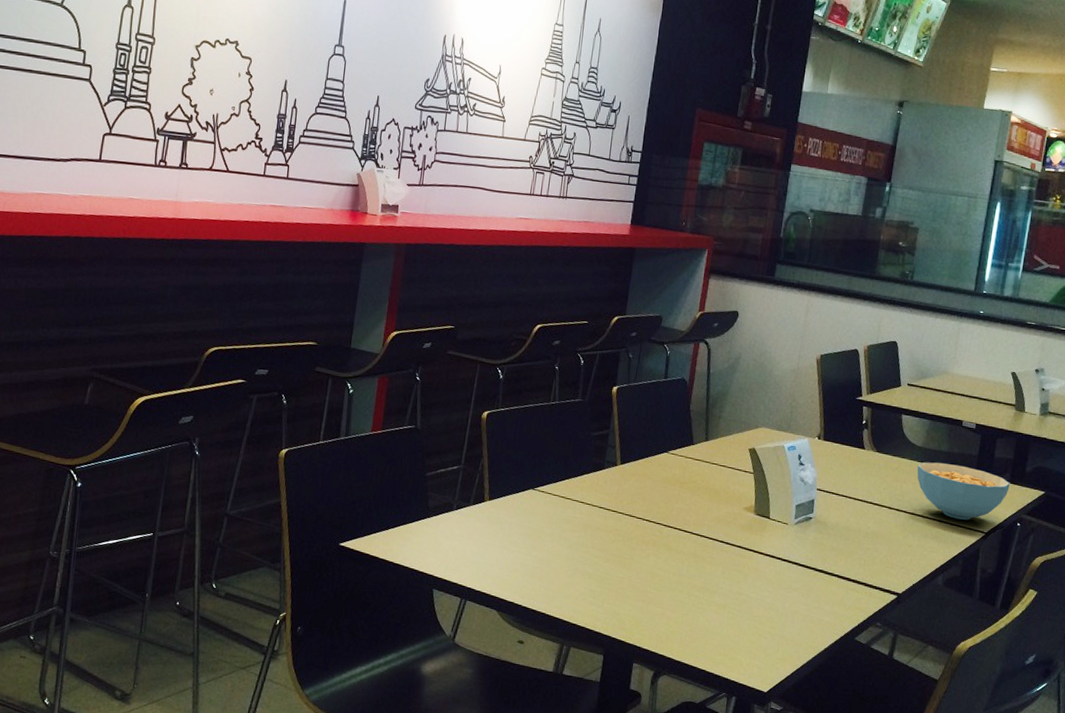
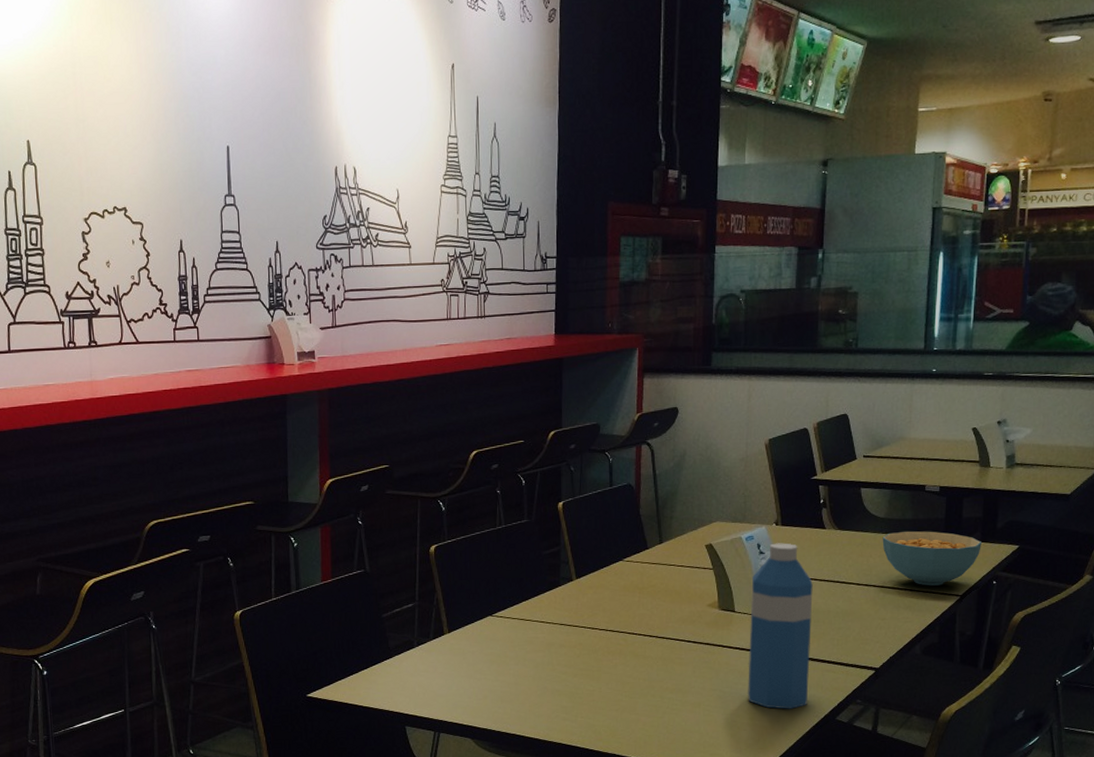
water bottle: none [772,456,847,623] -> present [748,543,813,709]

